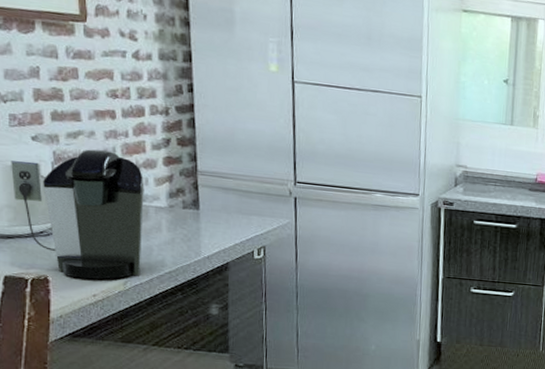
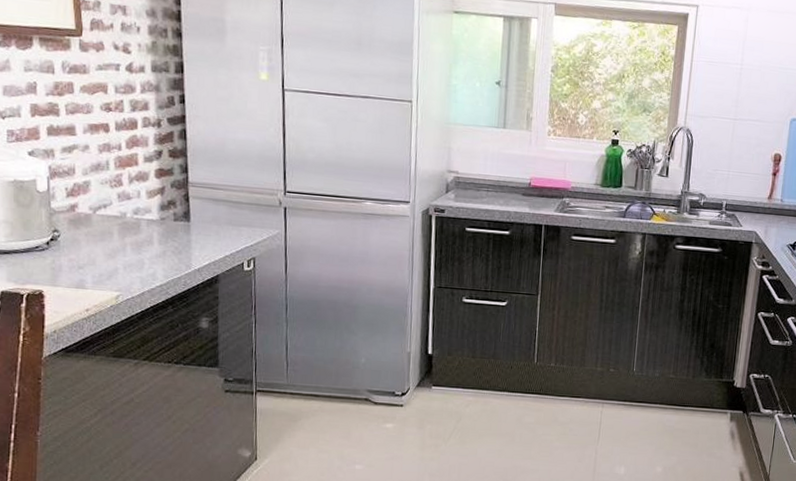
coffee maker: present [11,149,144,280] -> none [8,163,137,294]

